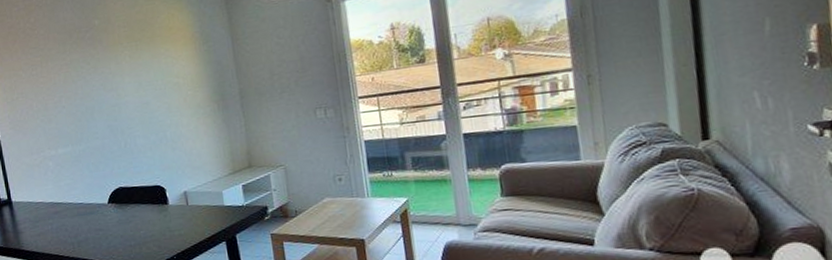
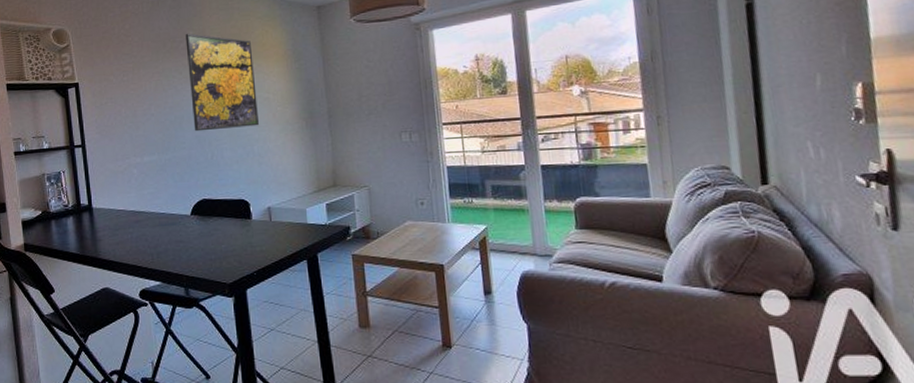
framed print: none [91,22,170,121] -> present [185,33,259,132]

